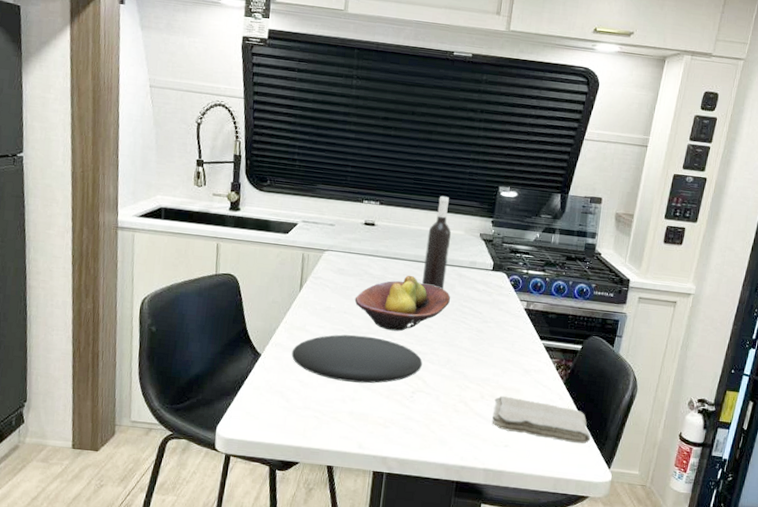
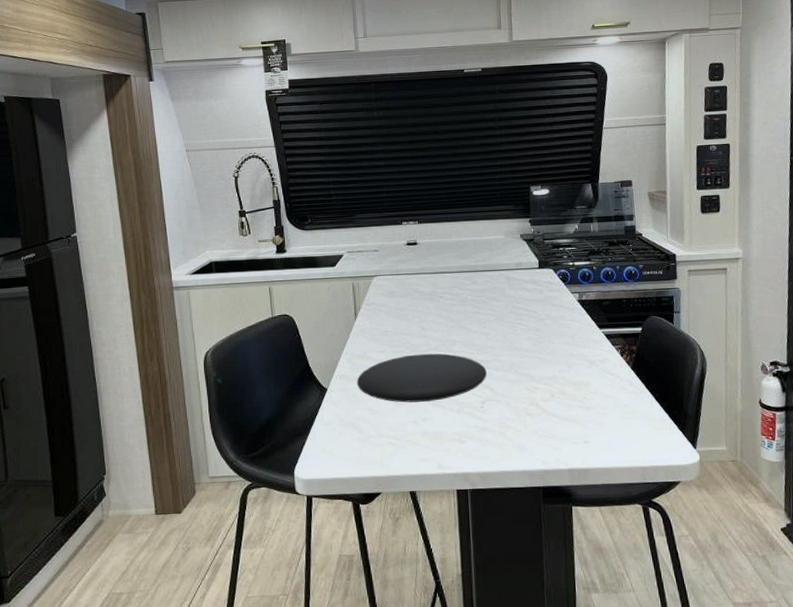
fruit bowl: present [354,275,451,332] -> none [409,286,504,344]
wine bottle: present [422,195,451,290] -> none [469,204,495,296]
washcloth: present [492,396,591,444] -> none [565,391,670,428]

